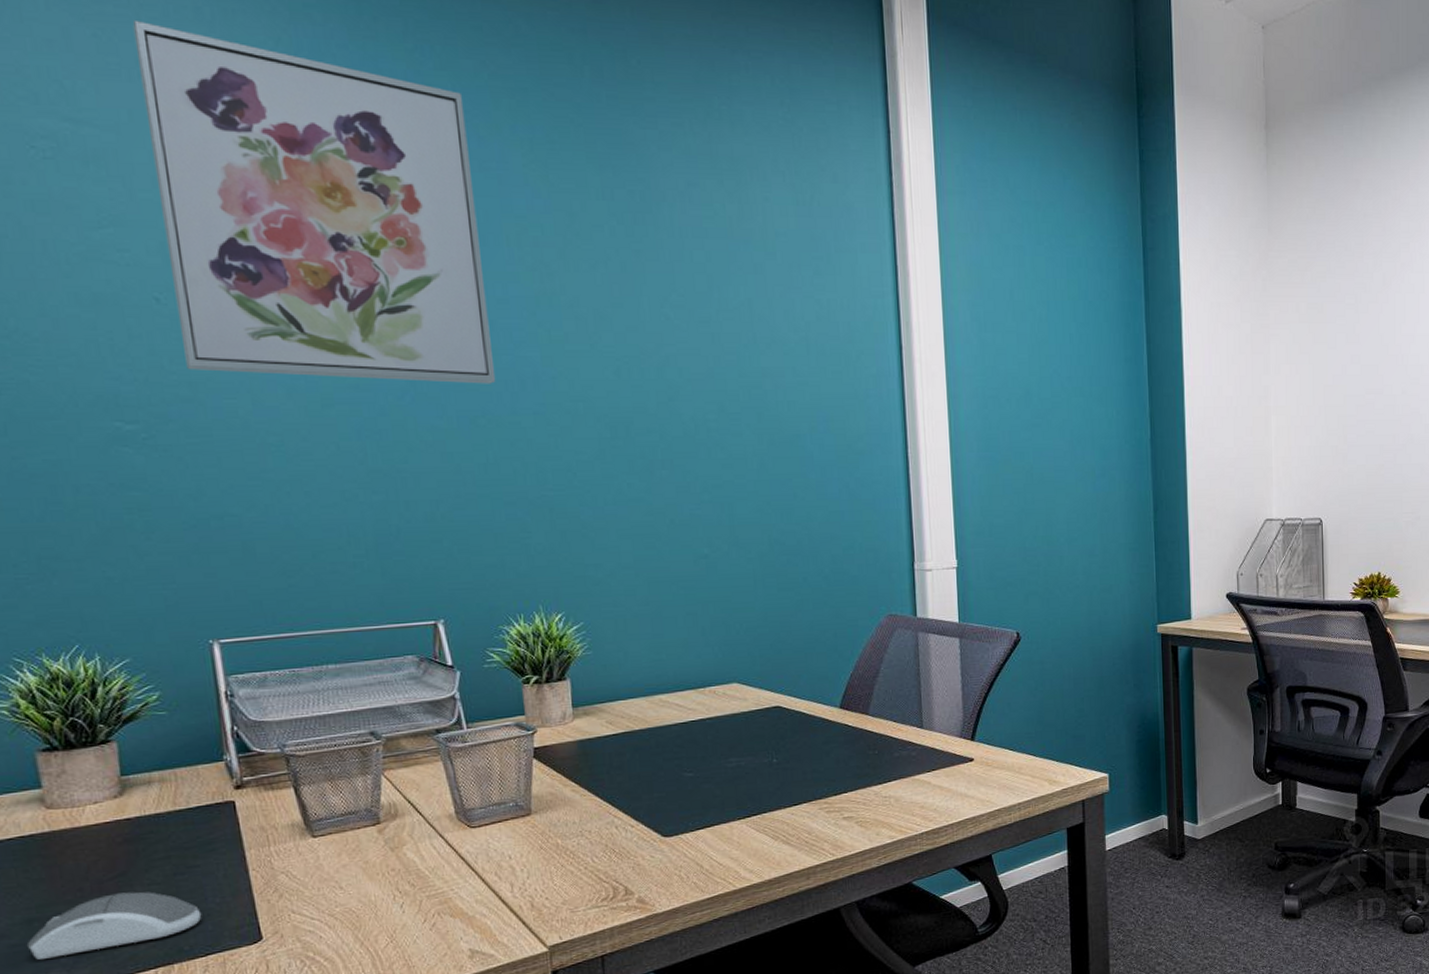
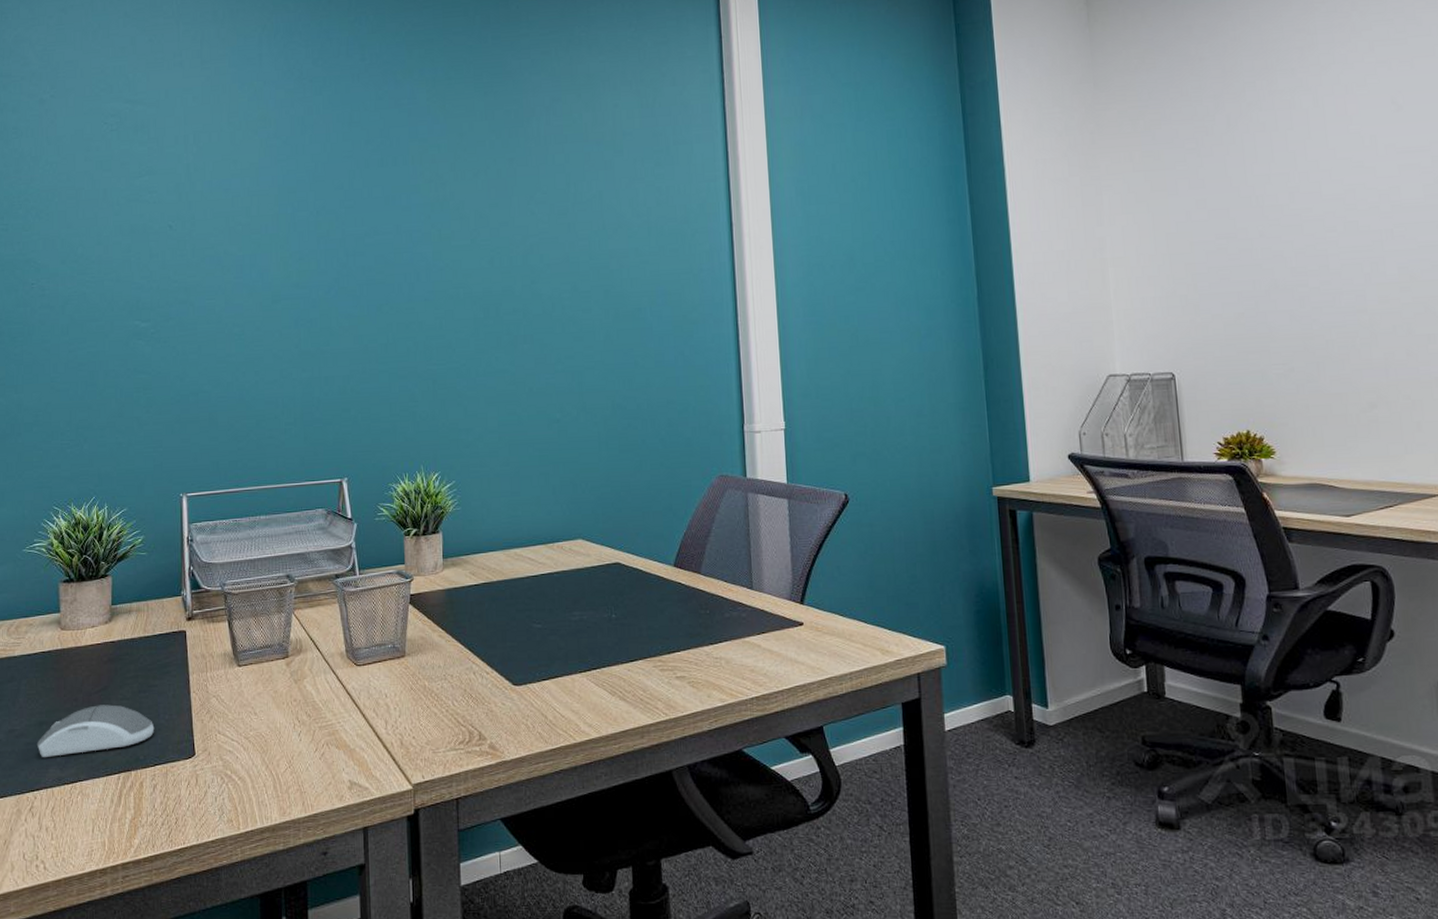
wall art: present [132,19,496,384] -> none [174,25,398,279]

